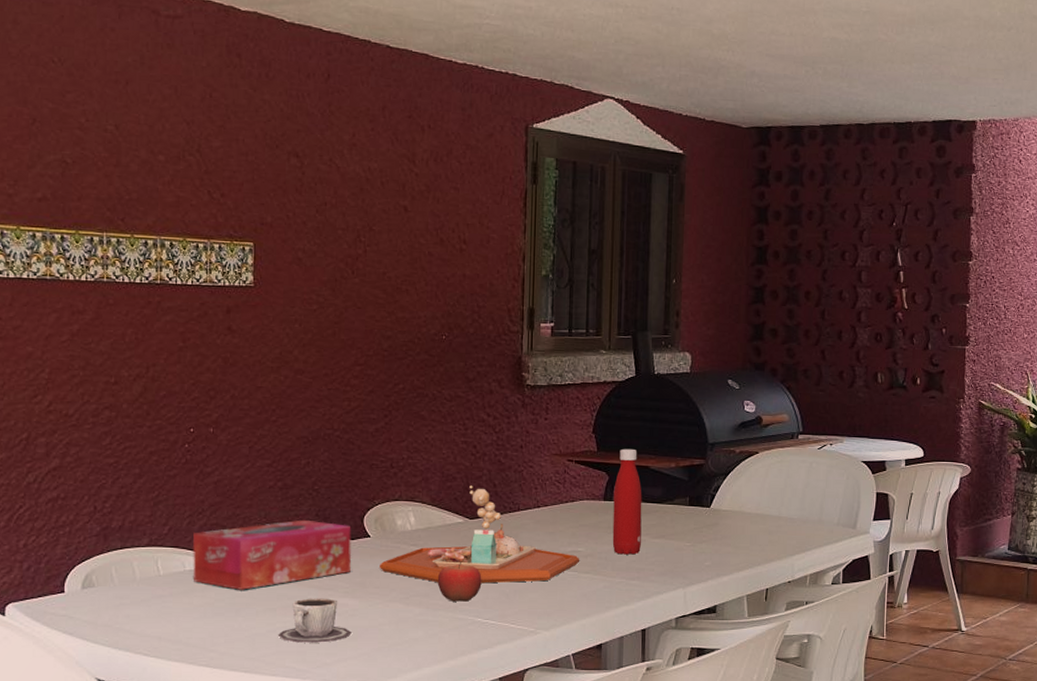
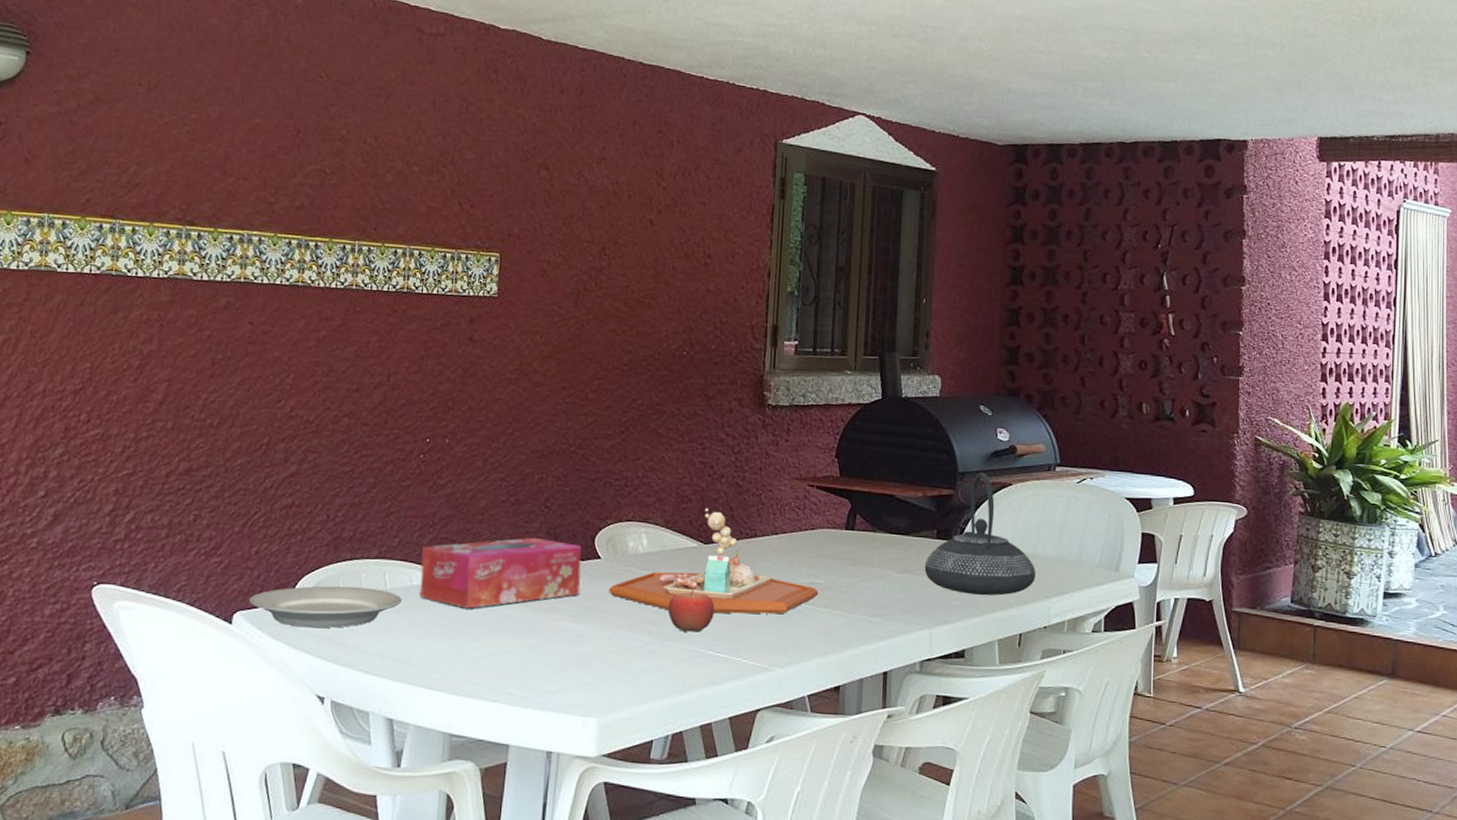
plate: none [21,575,175,615] -> present [249,586,402,628]
cup: present [277,598,352,643] -> none [501,620,577,669]
bottle: present [612,448,642,555] -> none [853,475,887,590]
teapot: none [678,442,780,555] -> present [924,472,1035,596]

